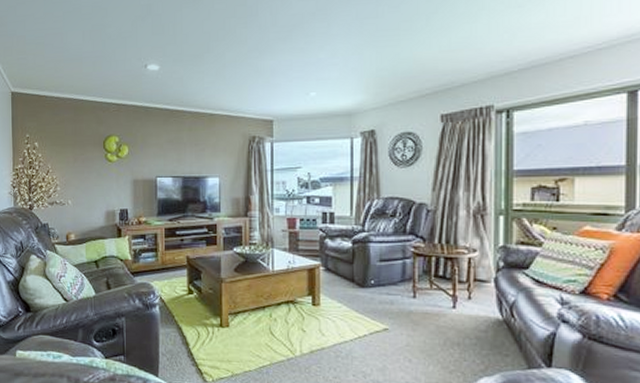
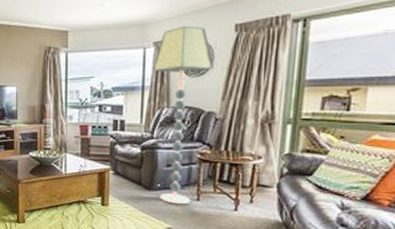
floor lamp: none [361,115,422,303] -> present [153,25,214,205]

